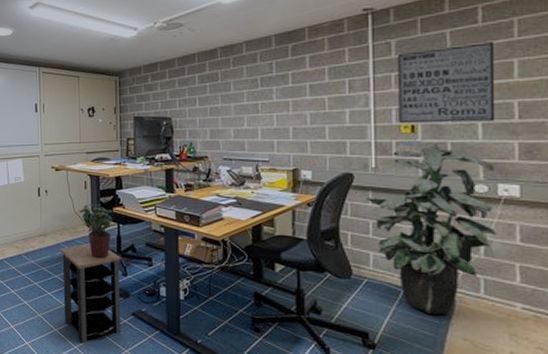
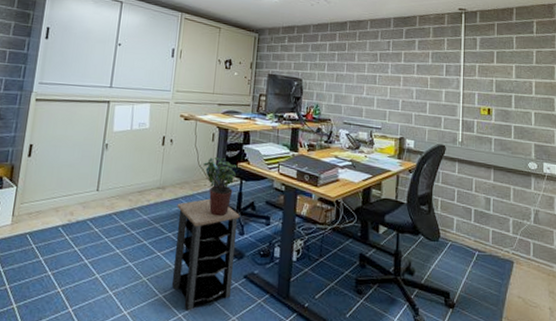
indoor plant: present [365,140,496,315] -> none [453,120,542,275]
wall art: present [398,42,495,124] -> none [480,48,543,112]

